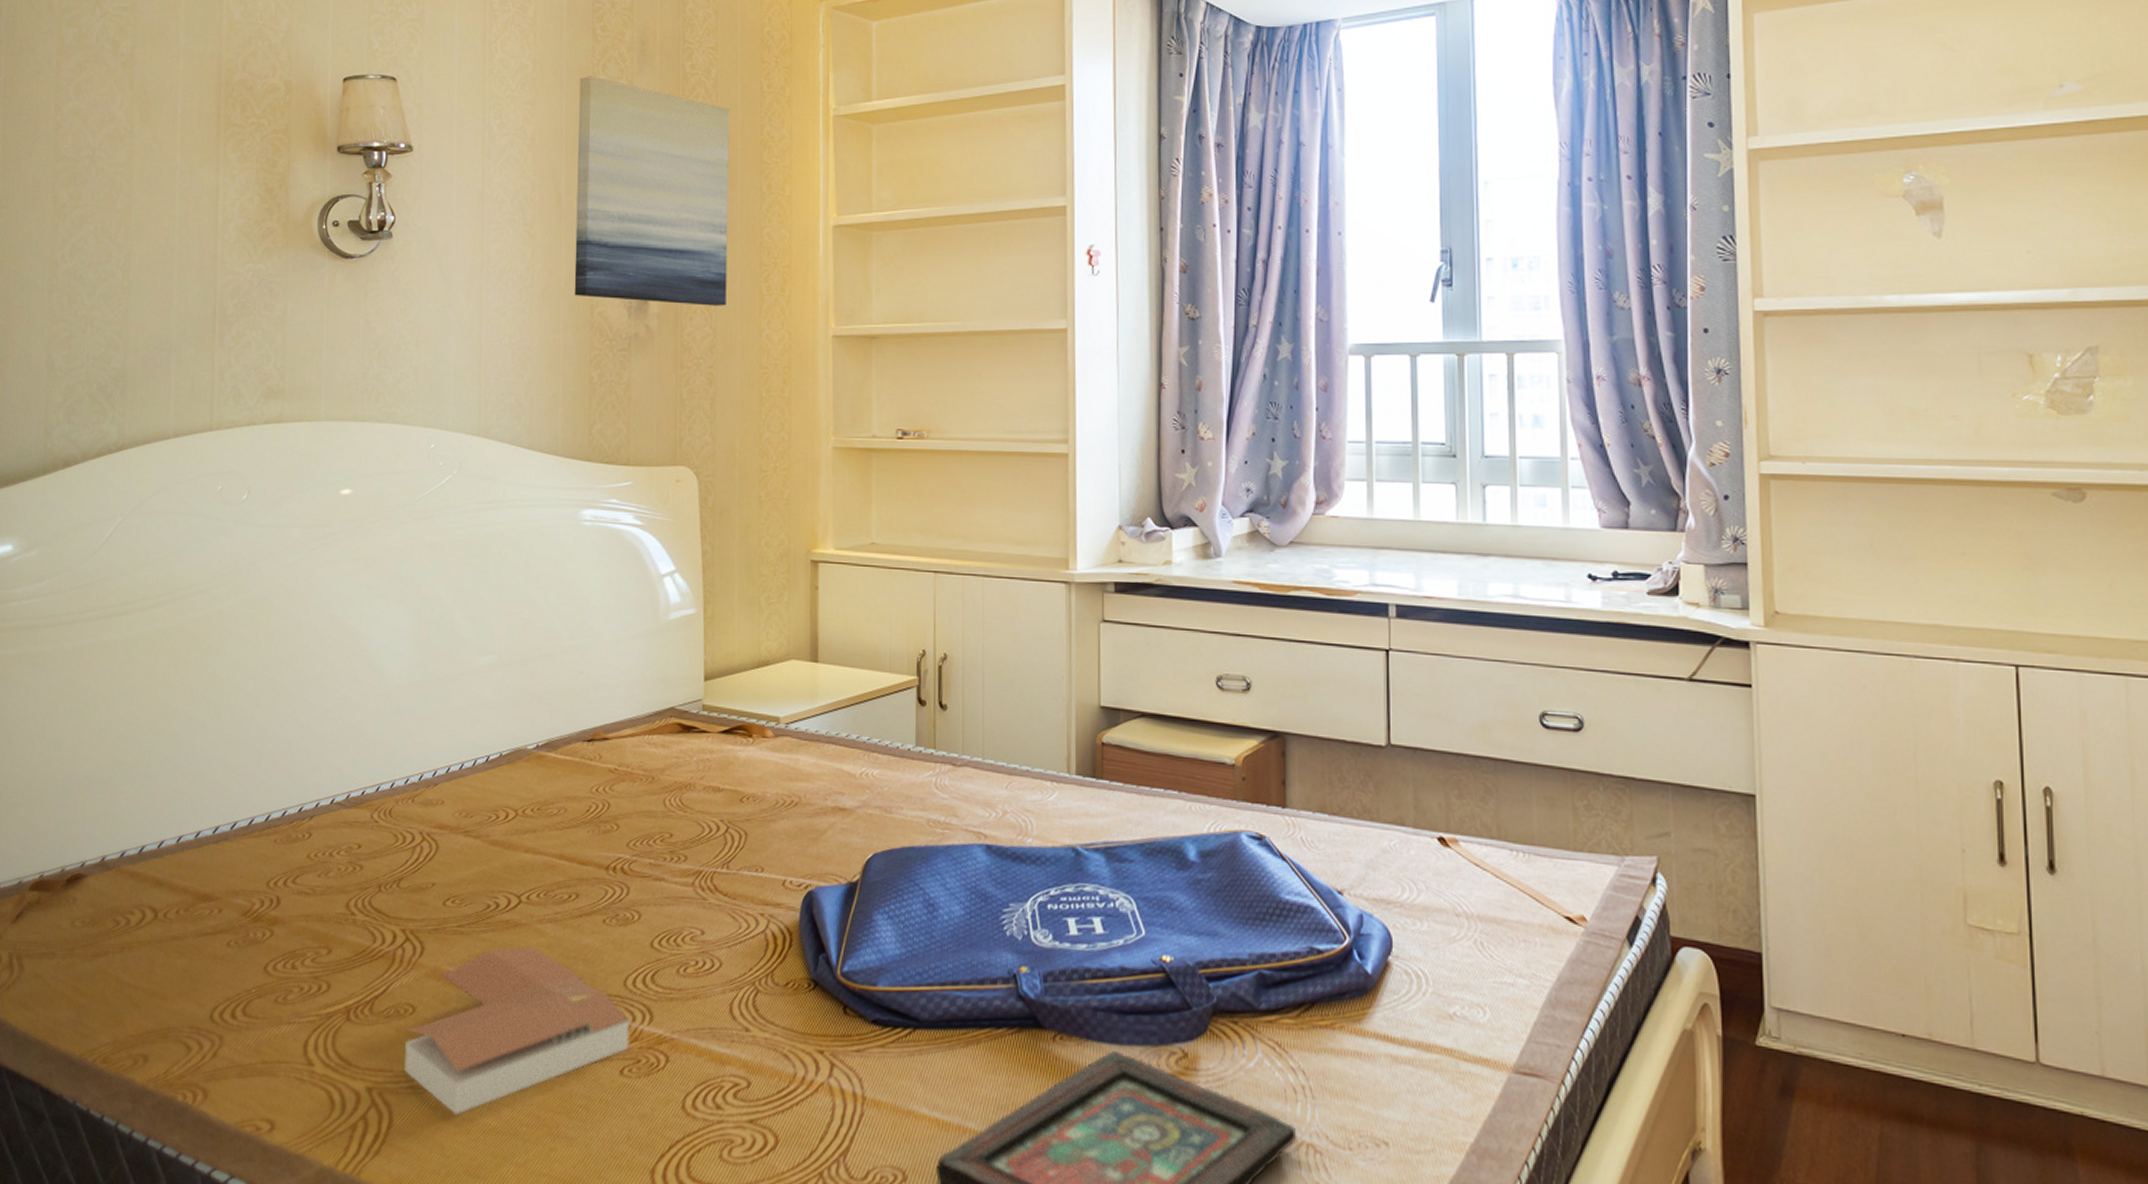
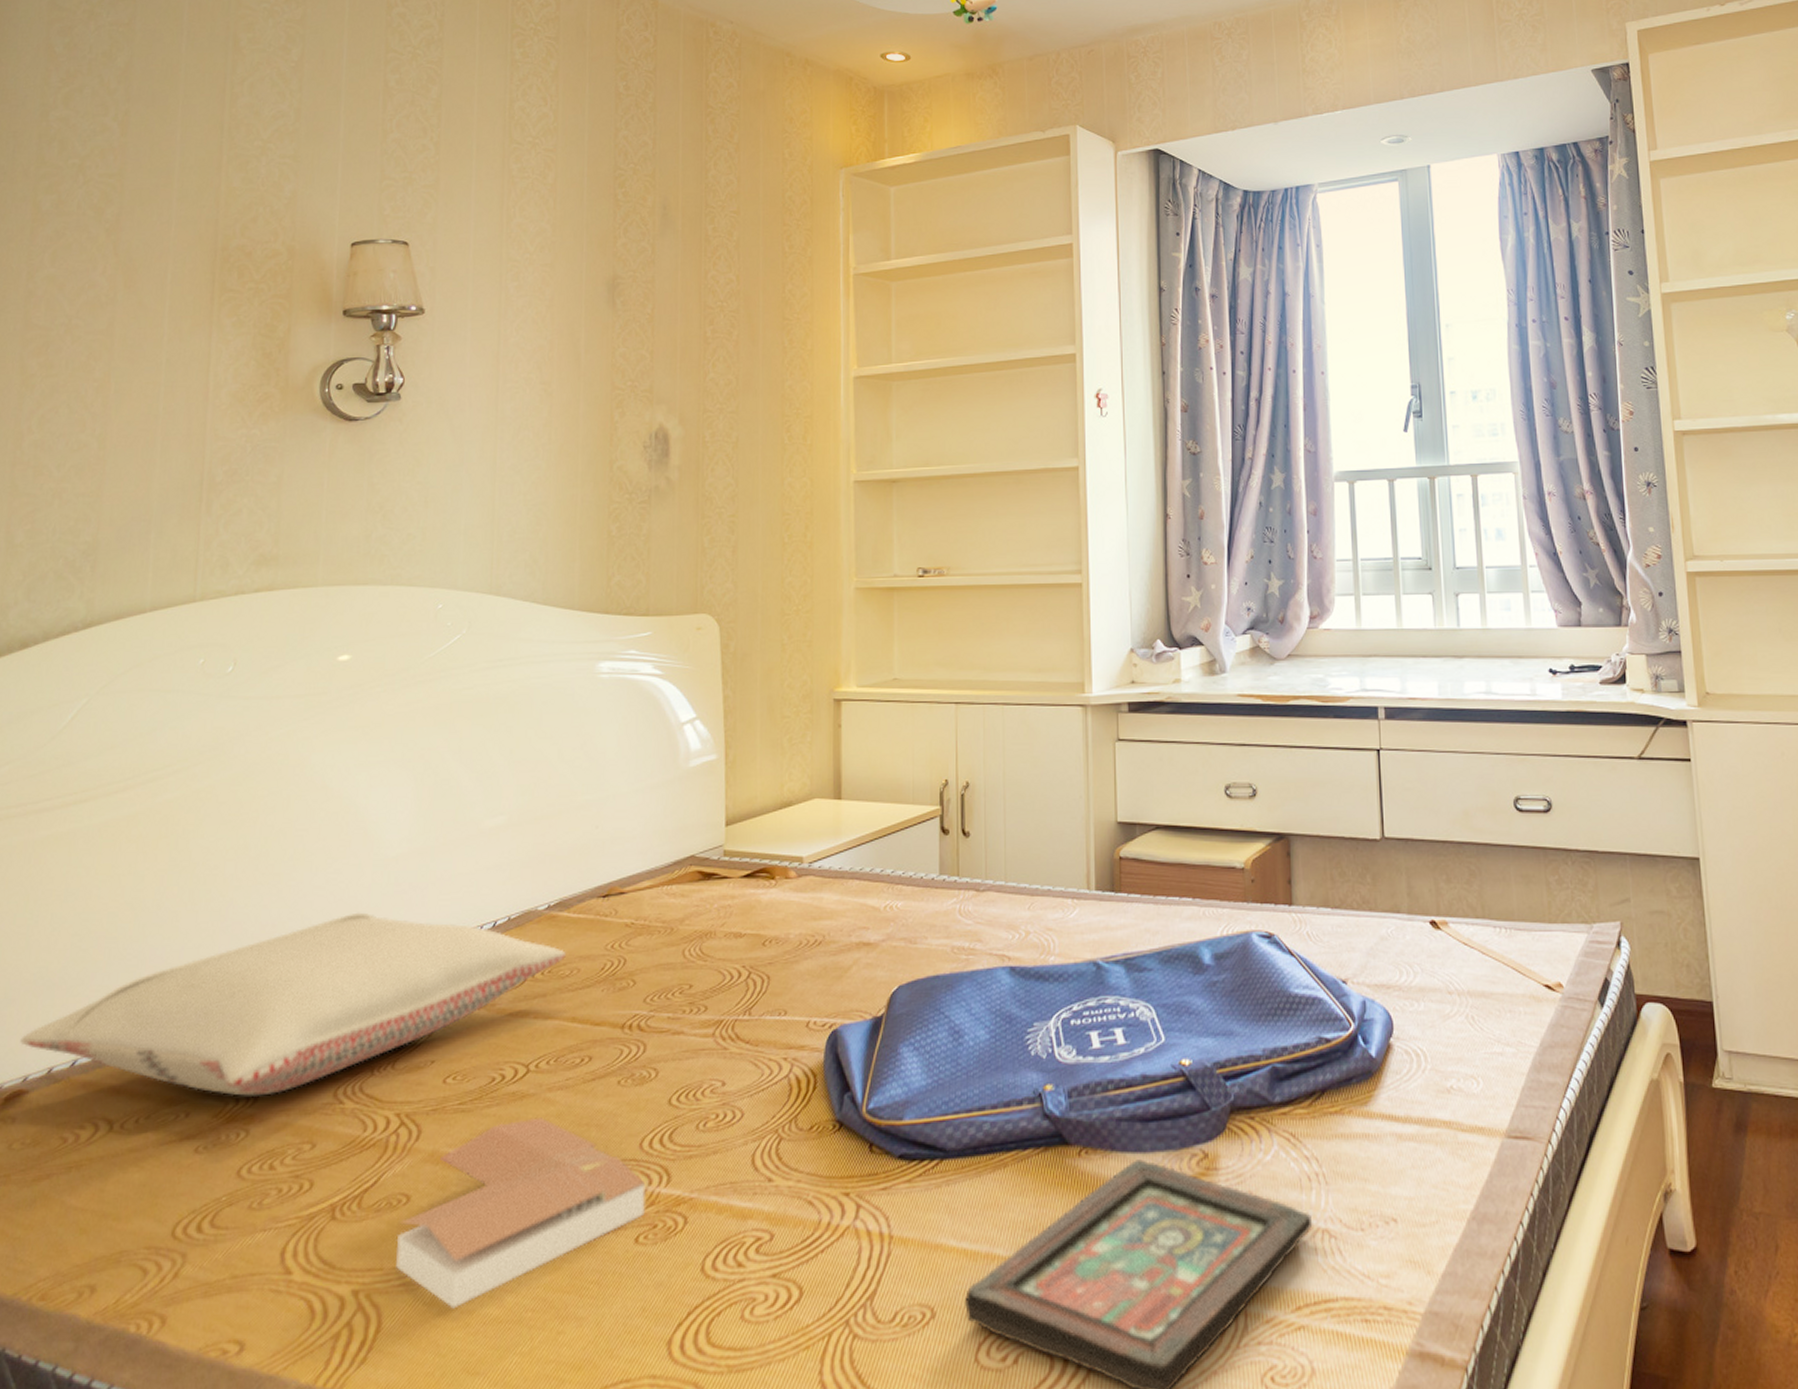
pillow: none [77,737,554,901] -> present [20,912,566,1096]
wall art: present [574,76,730,306] -> none [592,239,752,457]

